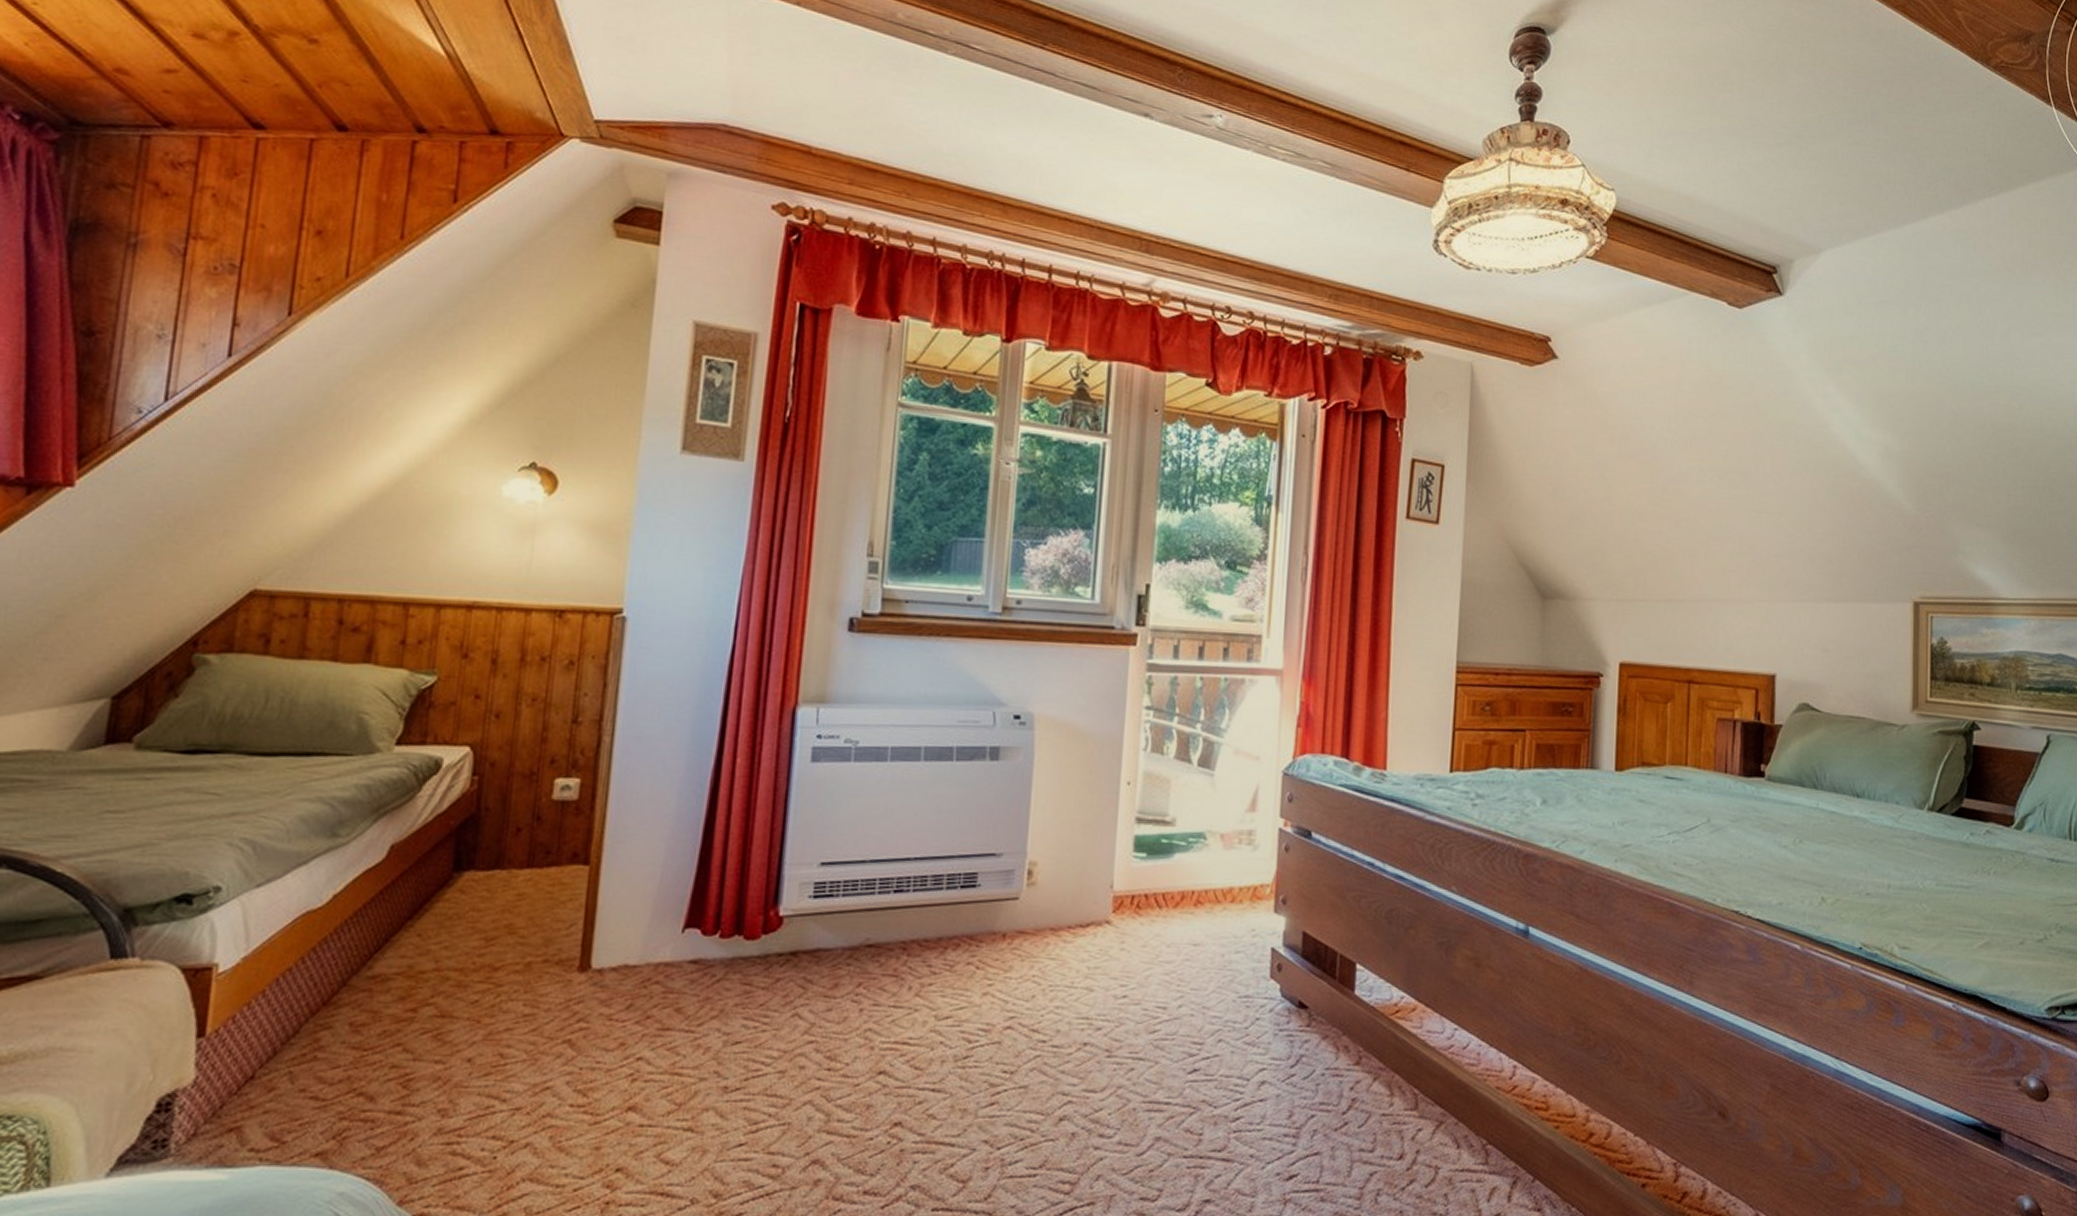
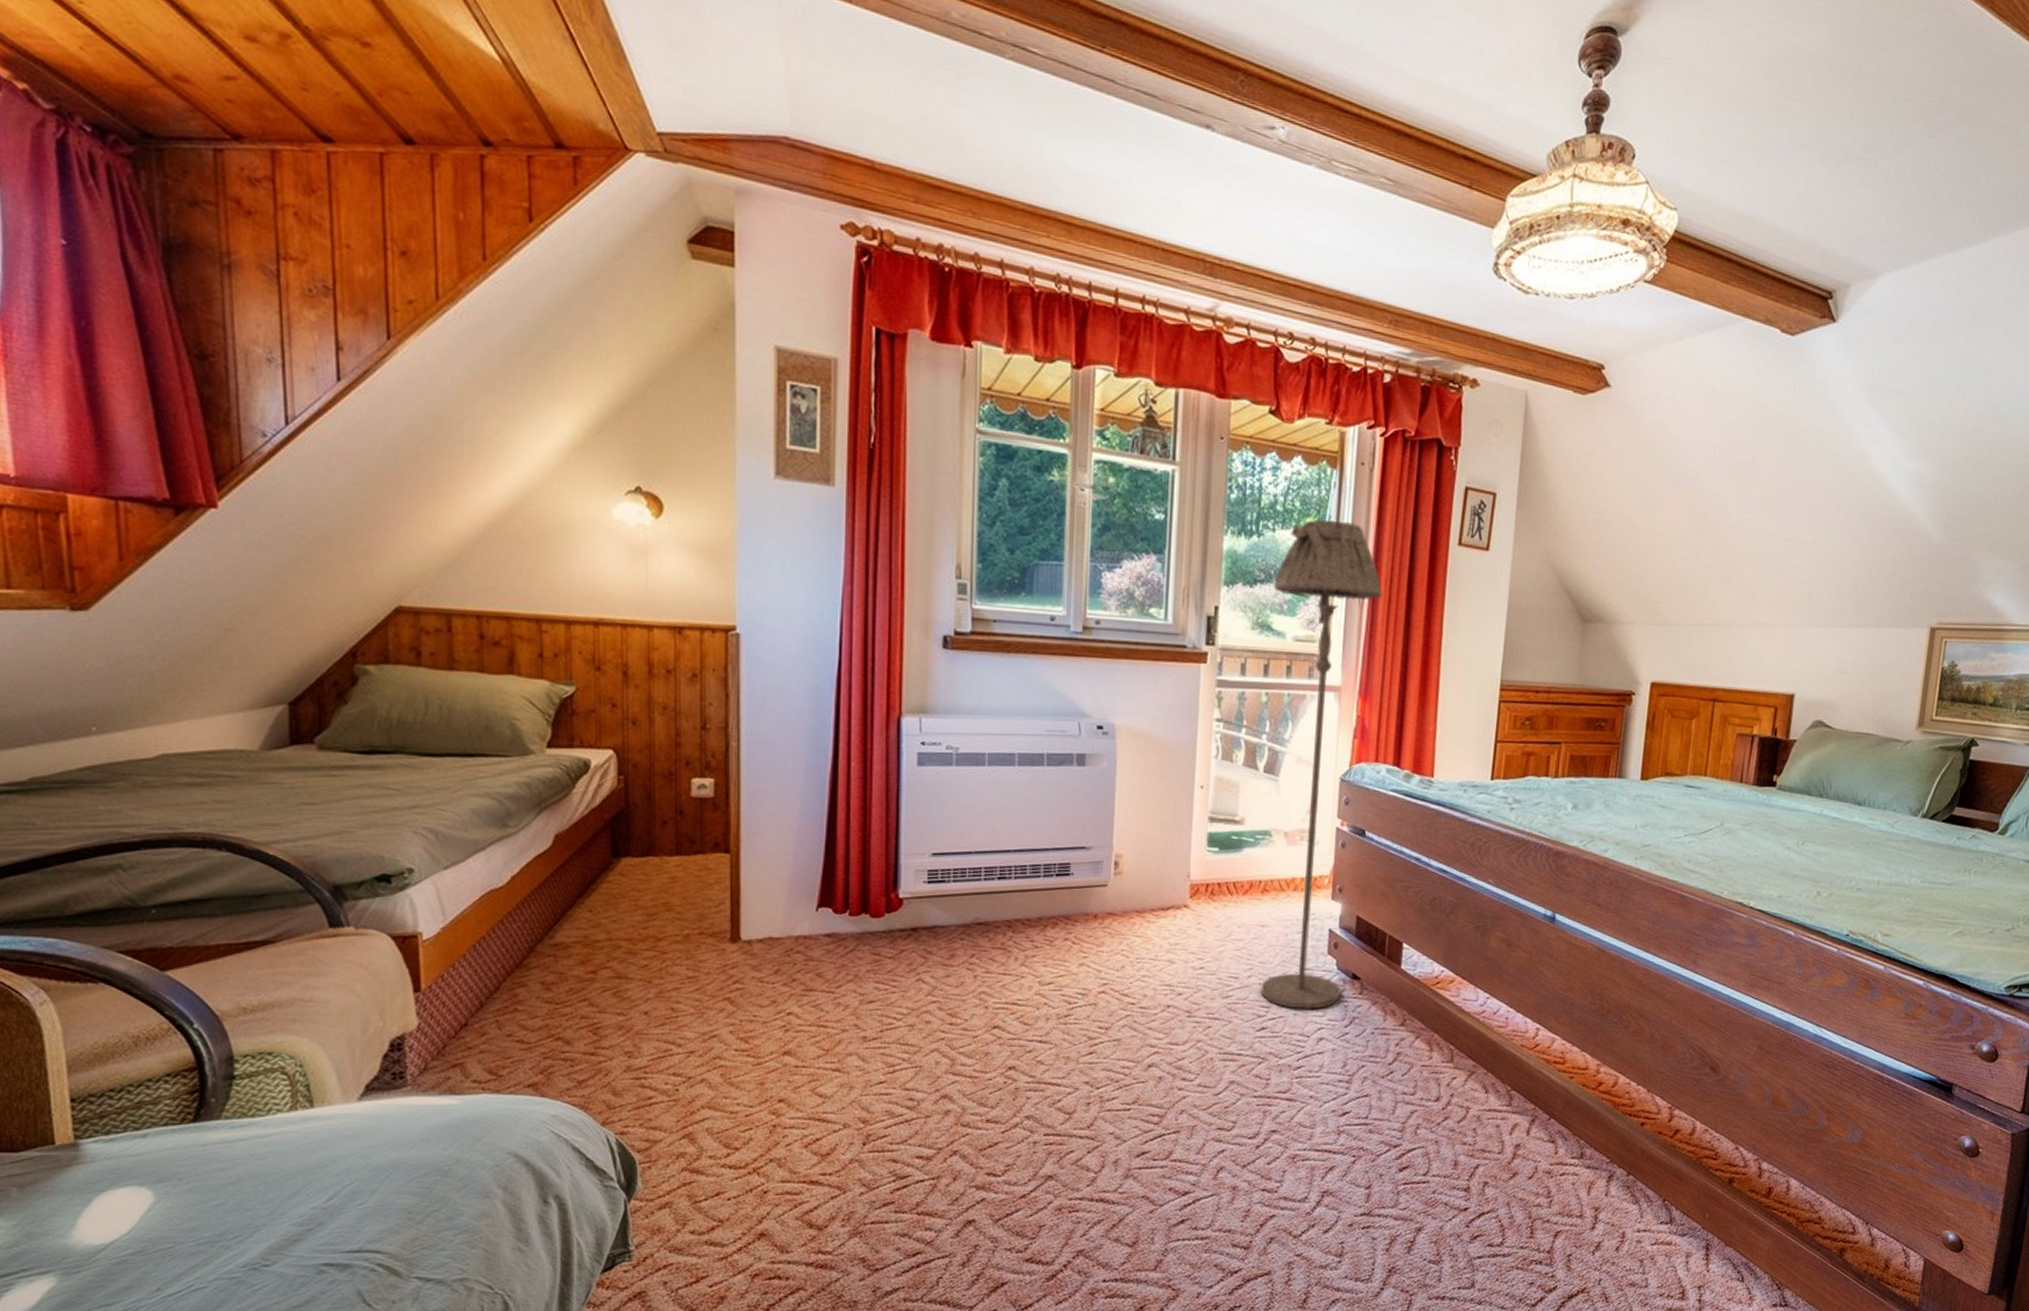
floor lamp: none [1192,492,1327,1046] -> present [1260,519,1383,1009]

